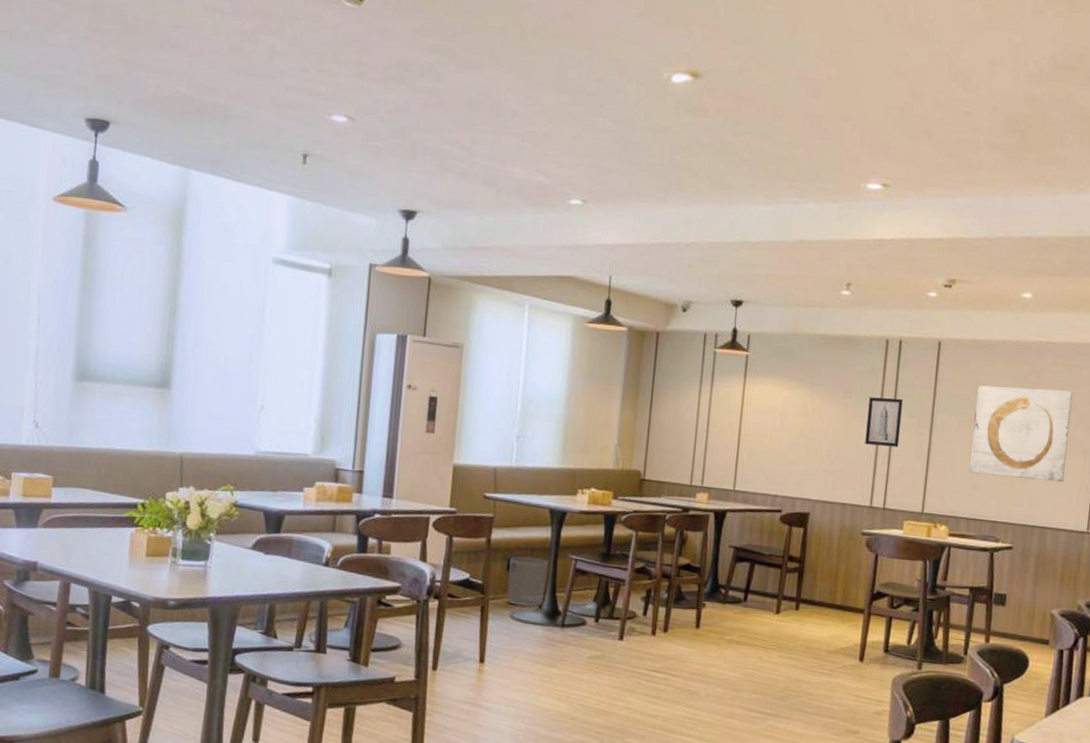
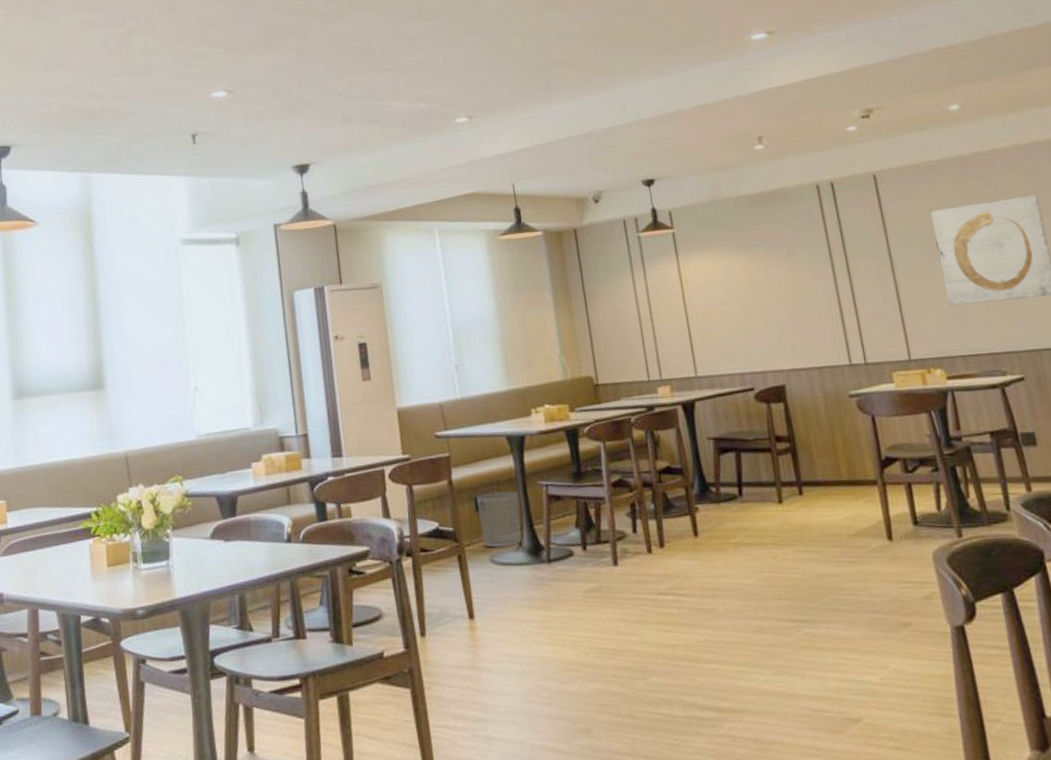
wall art: present [865,397,903,448] -> none [815,242,863,299]

